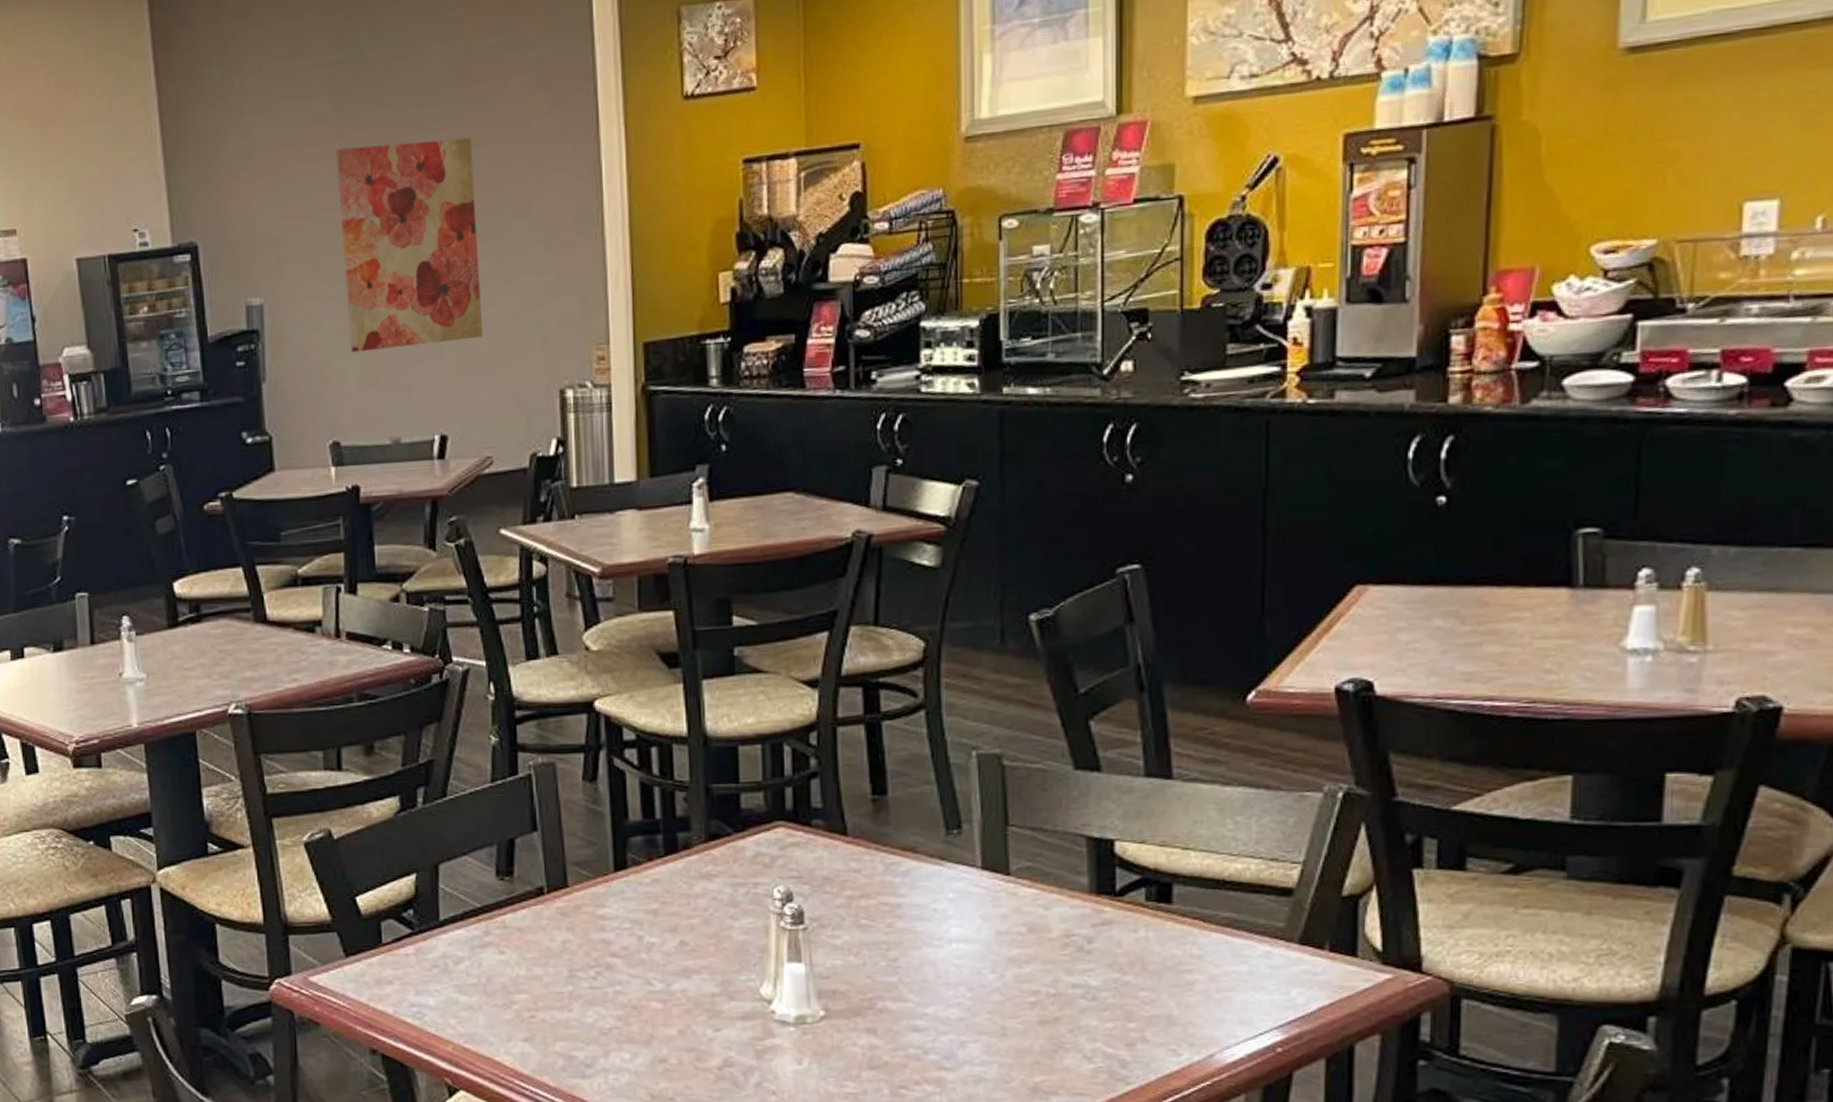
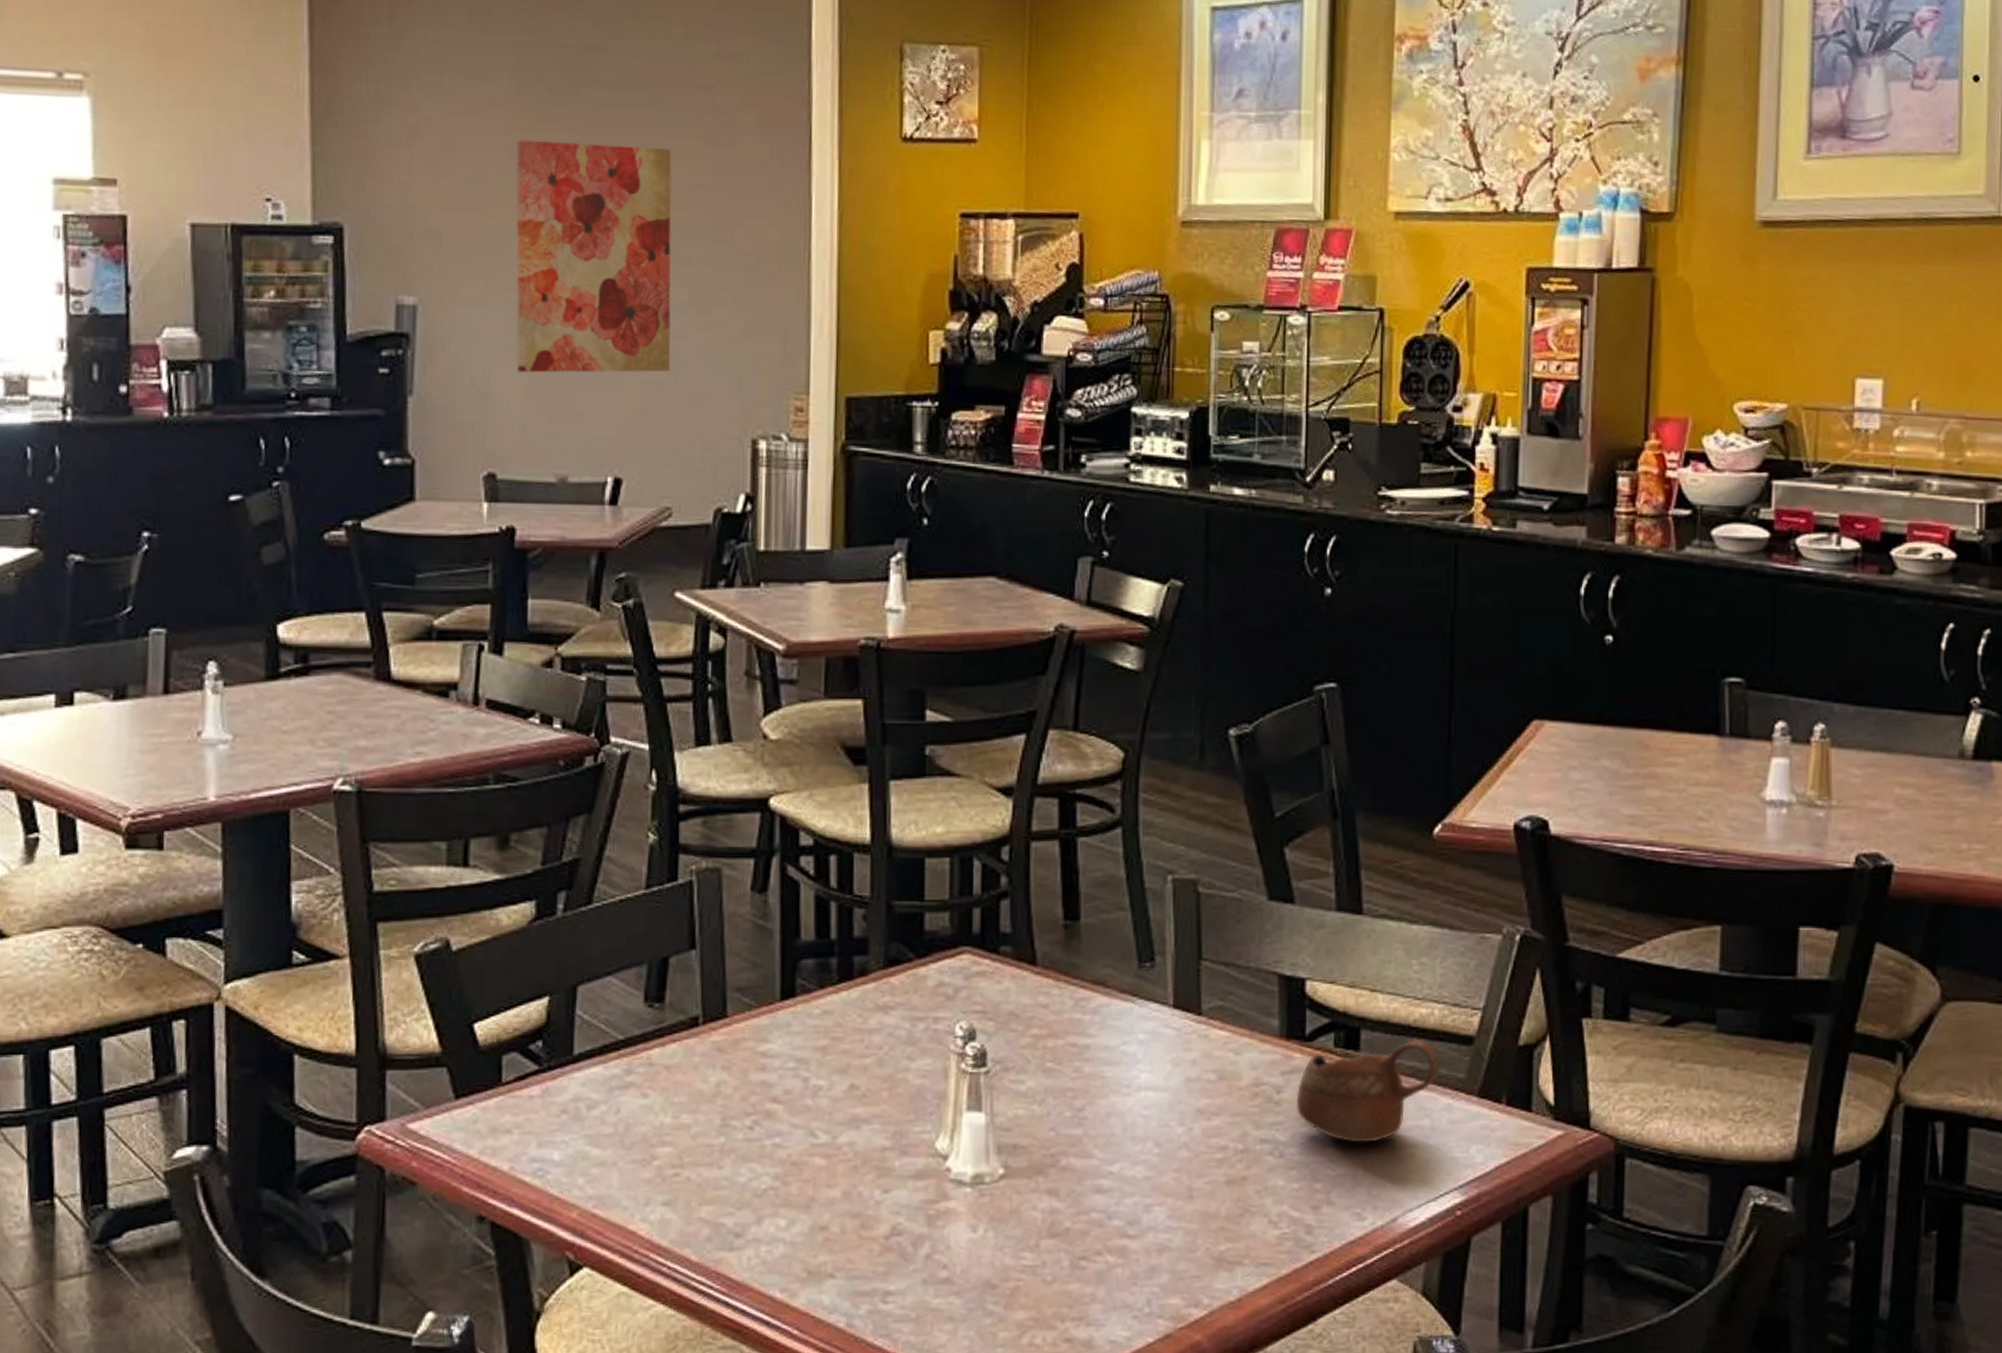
cup: none [1107,891,1258,987] -> present [1295,1038,1440,1143]

